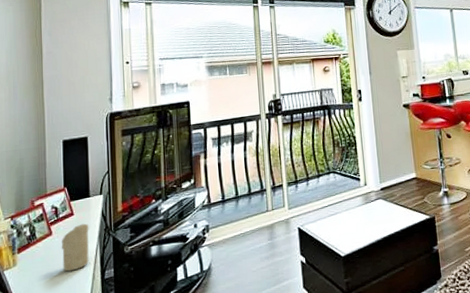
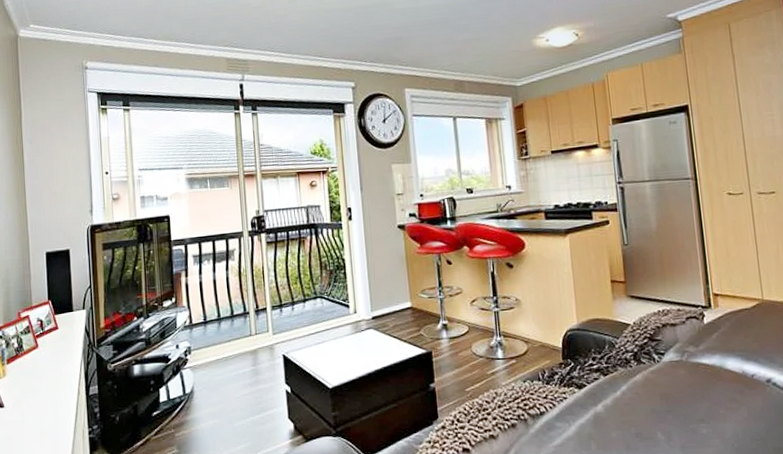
candle: present [61,223,89,272] -> none [47,338,74,386]

